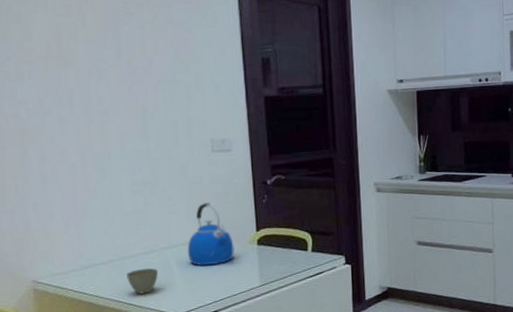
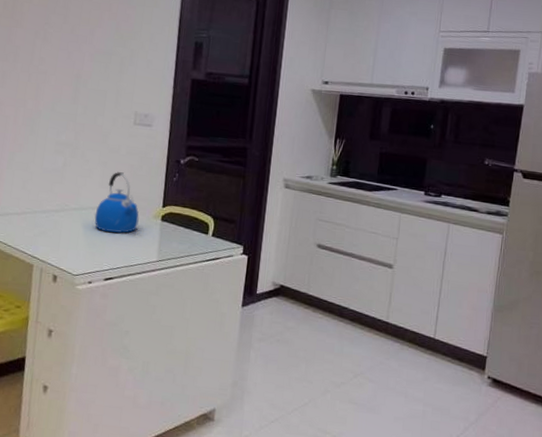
cup: present [127,268,159,294] -> none [35,225,65,250]

